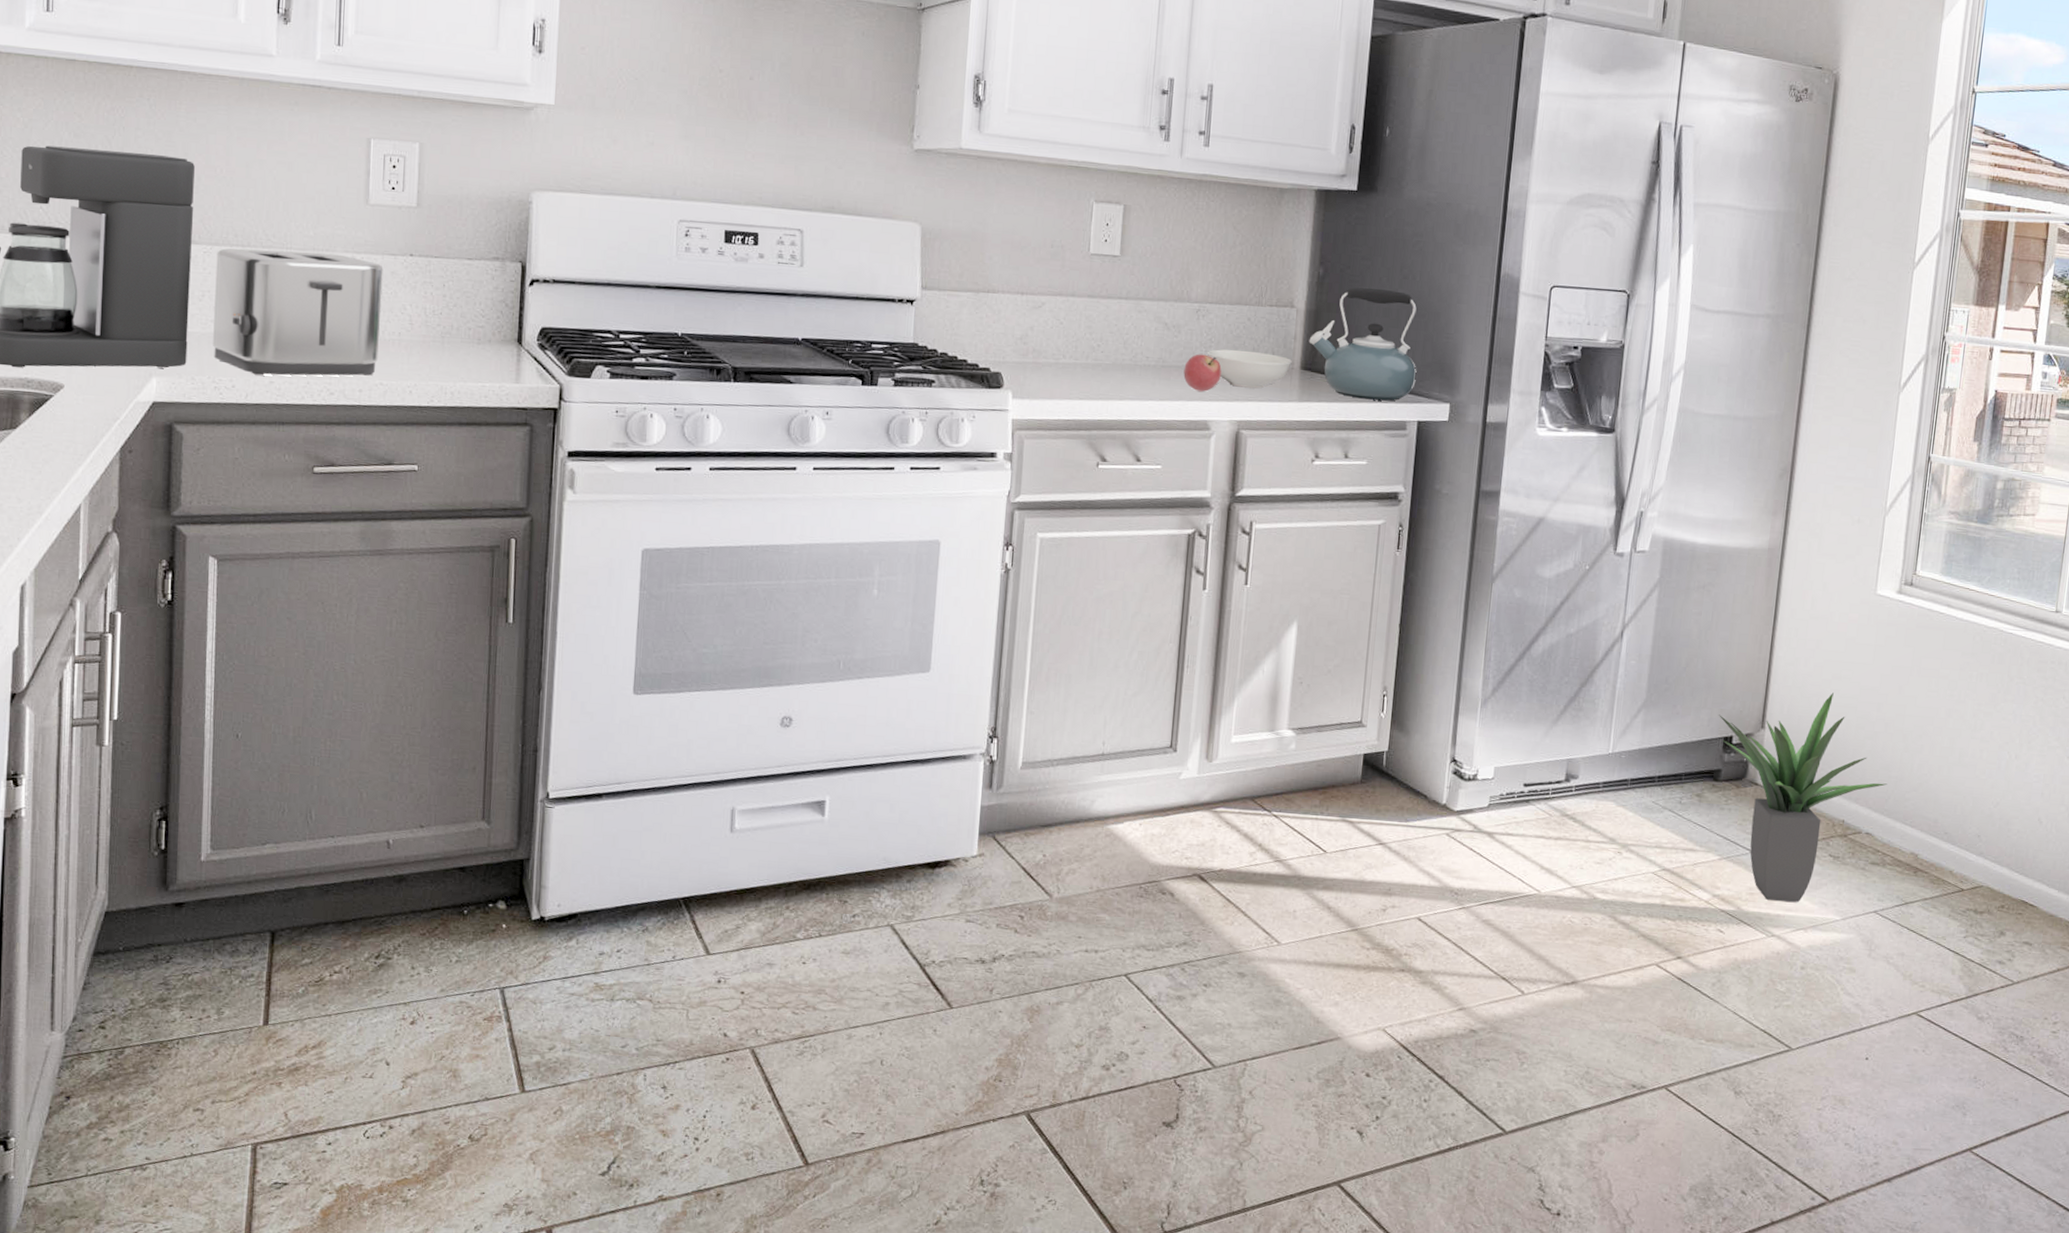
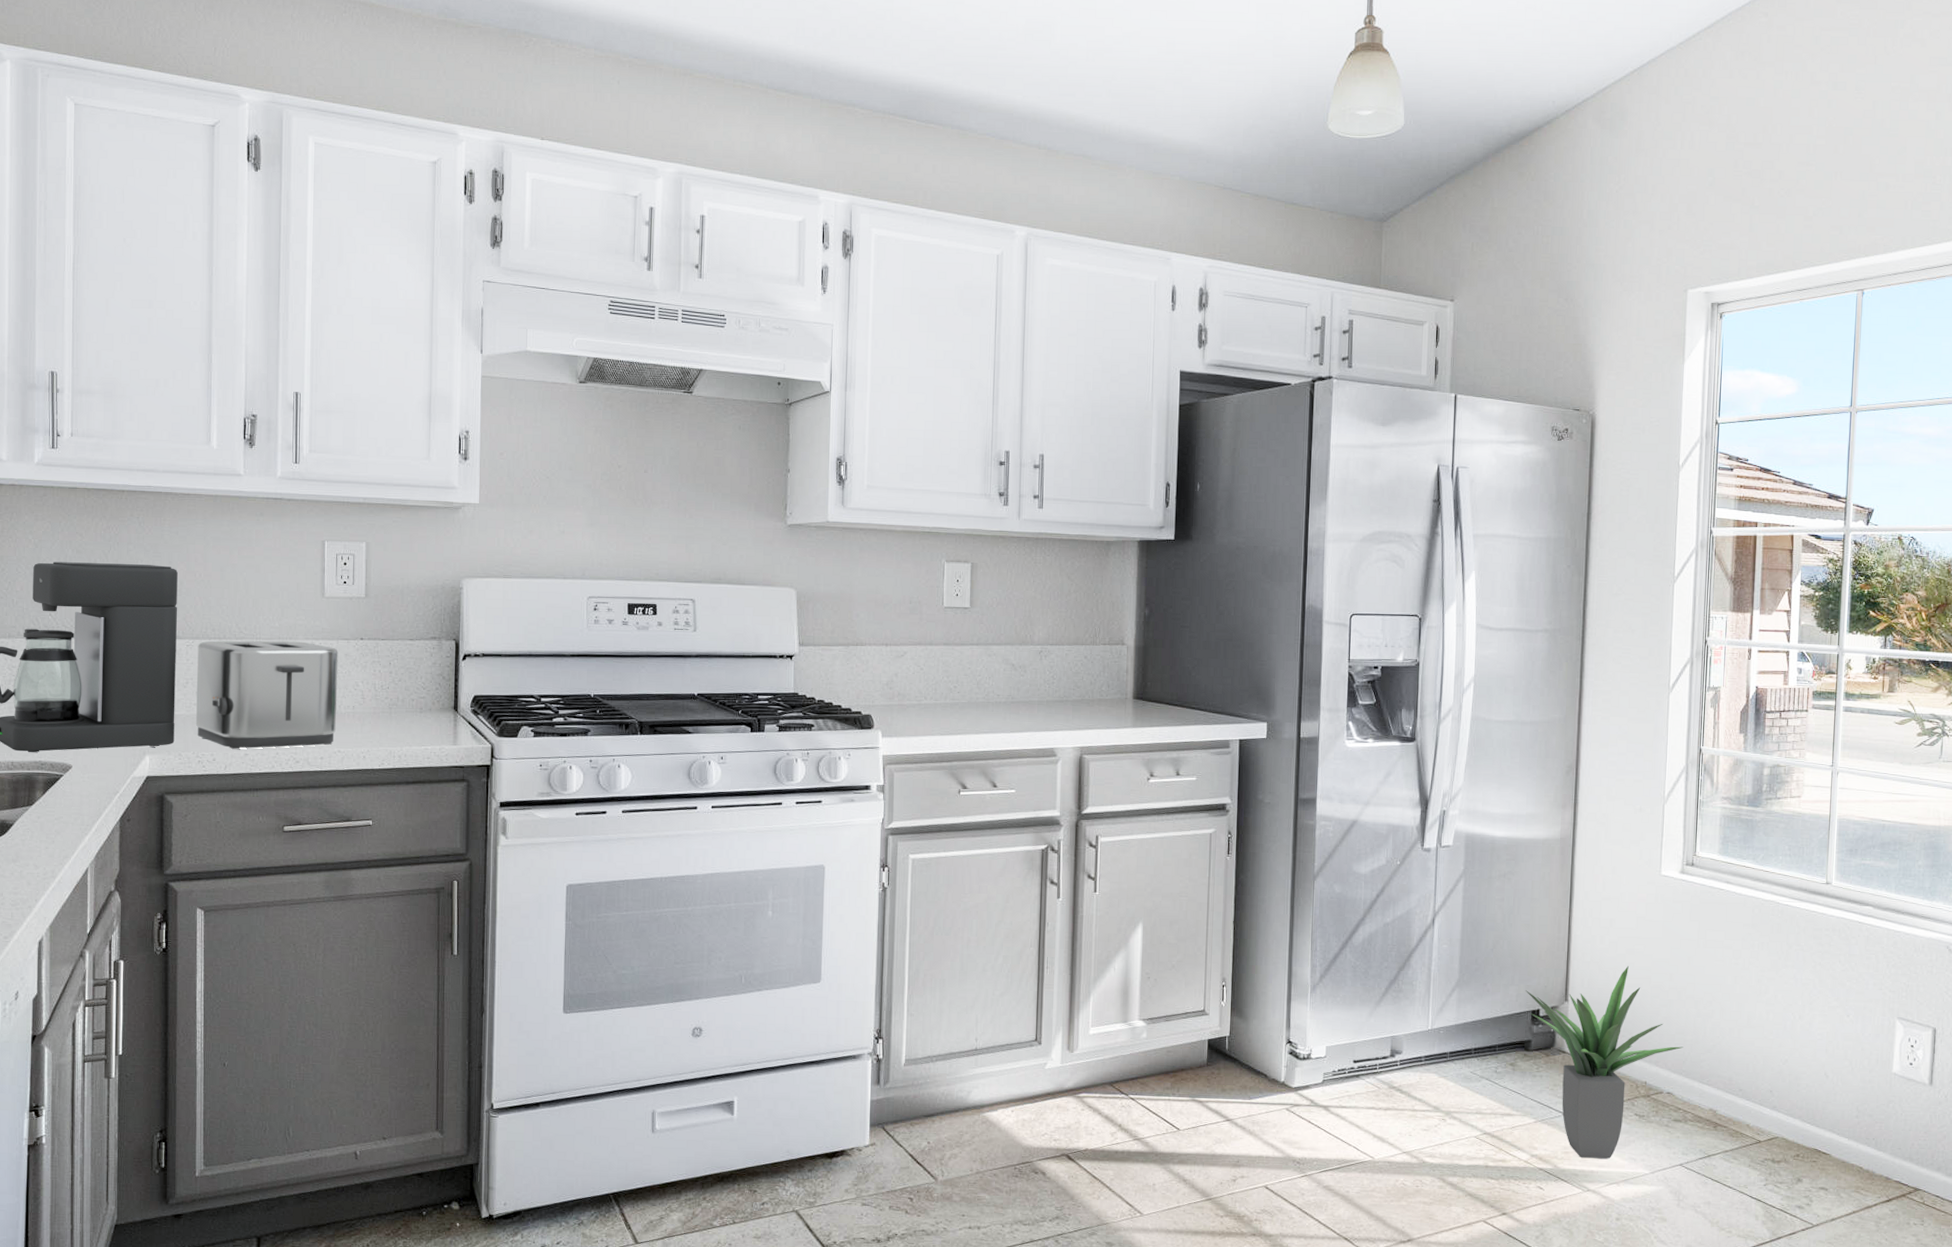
fruit: present [1183,354,1222,393] -> none [1031,690,1064,724]
bowl: present [1206,349,1292,389] -> none [1050,684,1125,718]
kettle: present [1309,287,1417,401] -> none [1139,624,1236,723]

